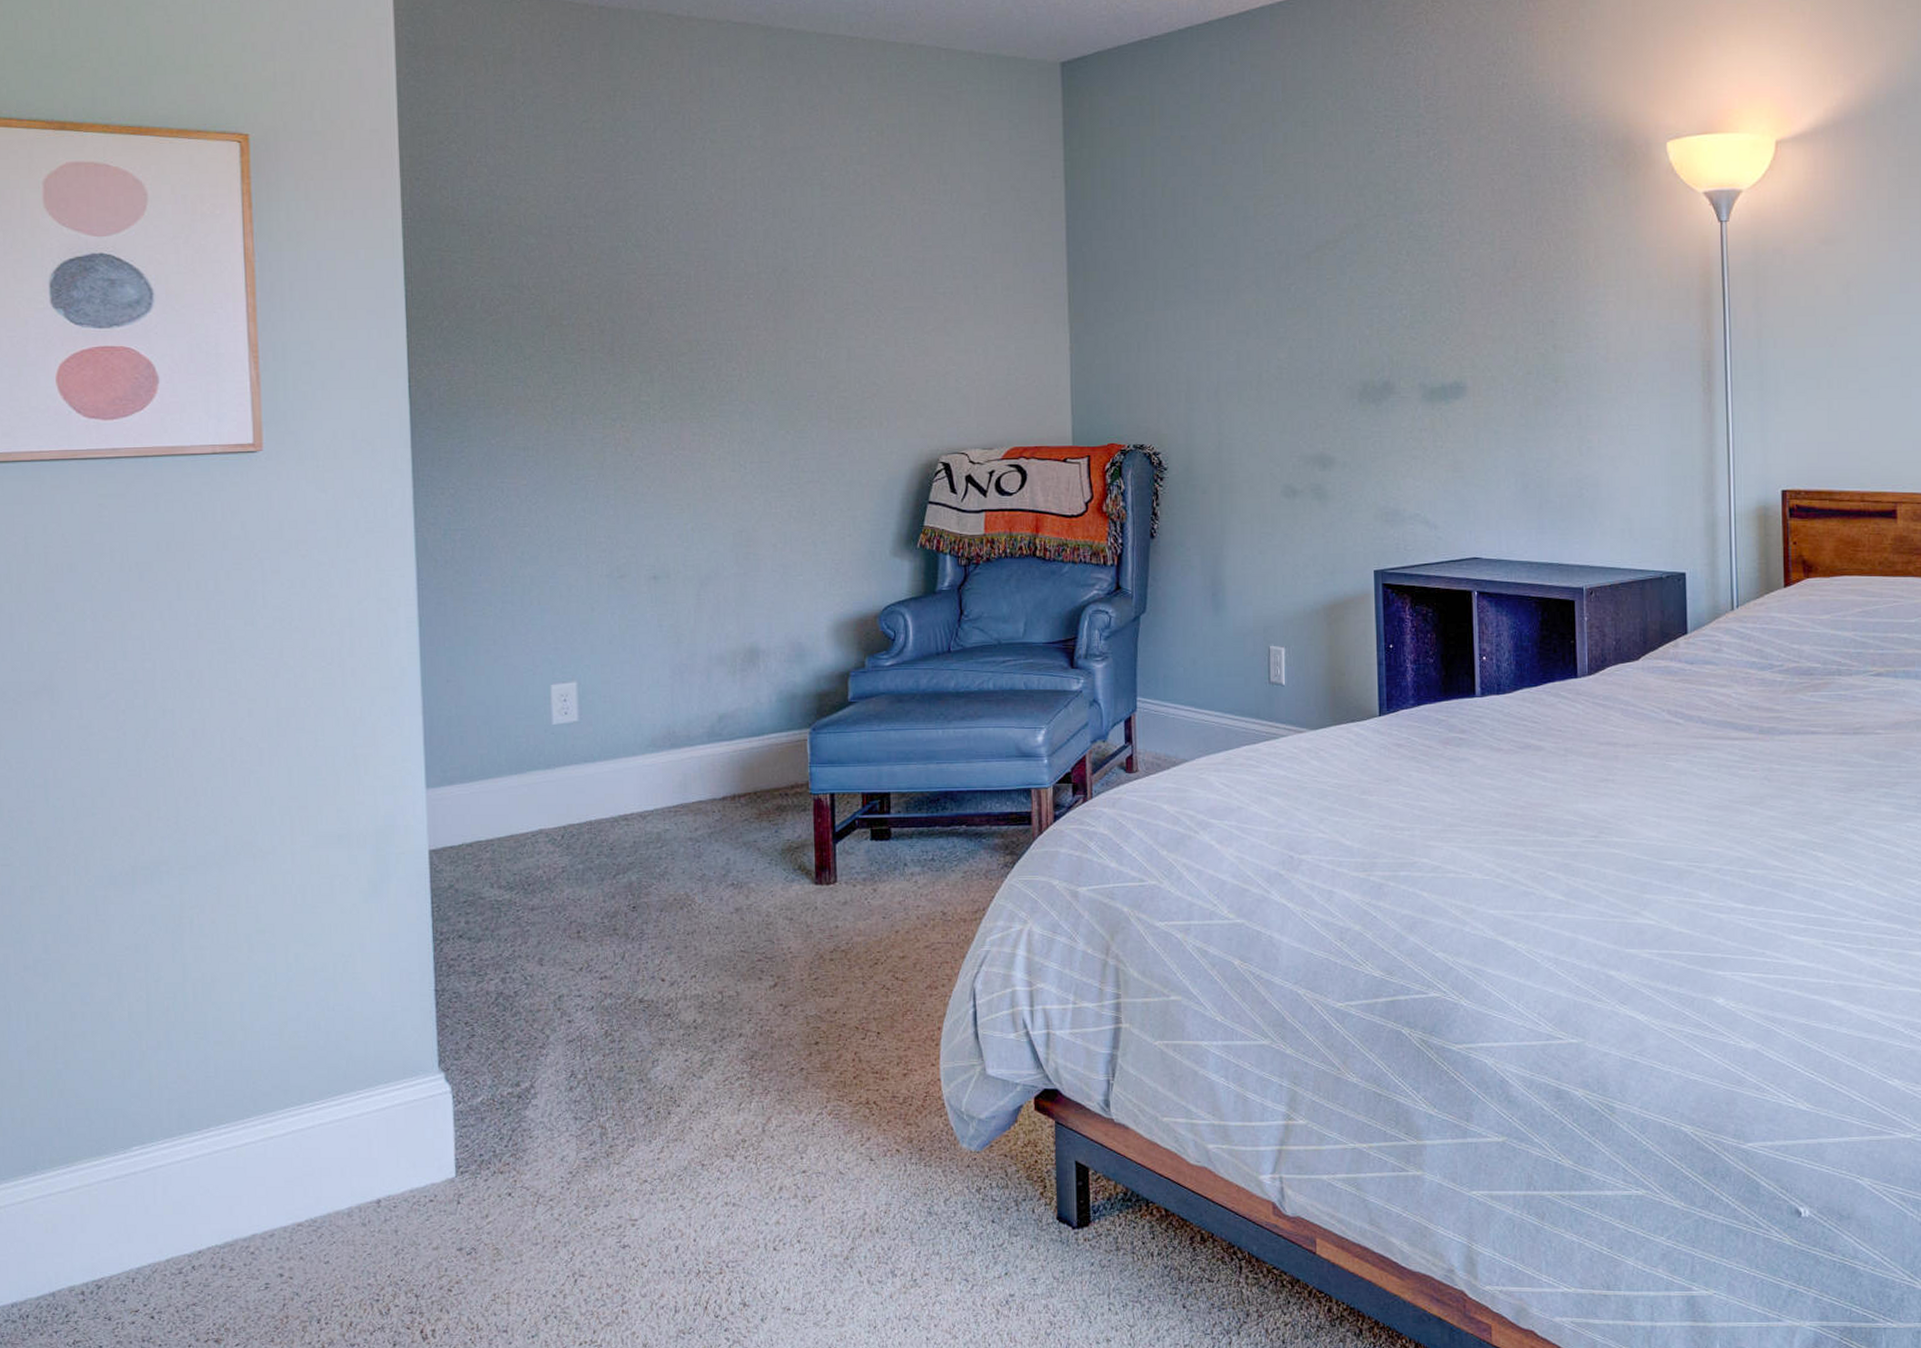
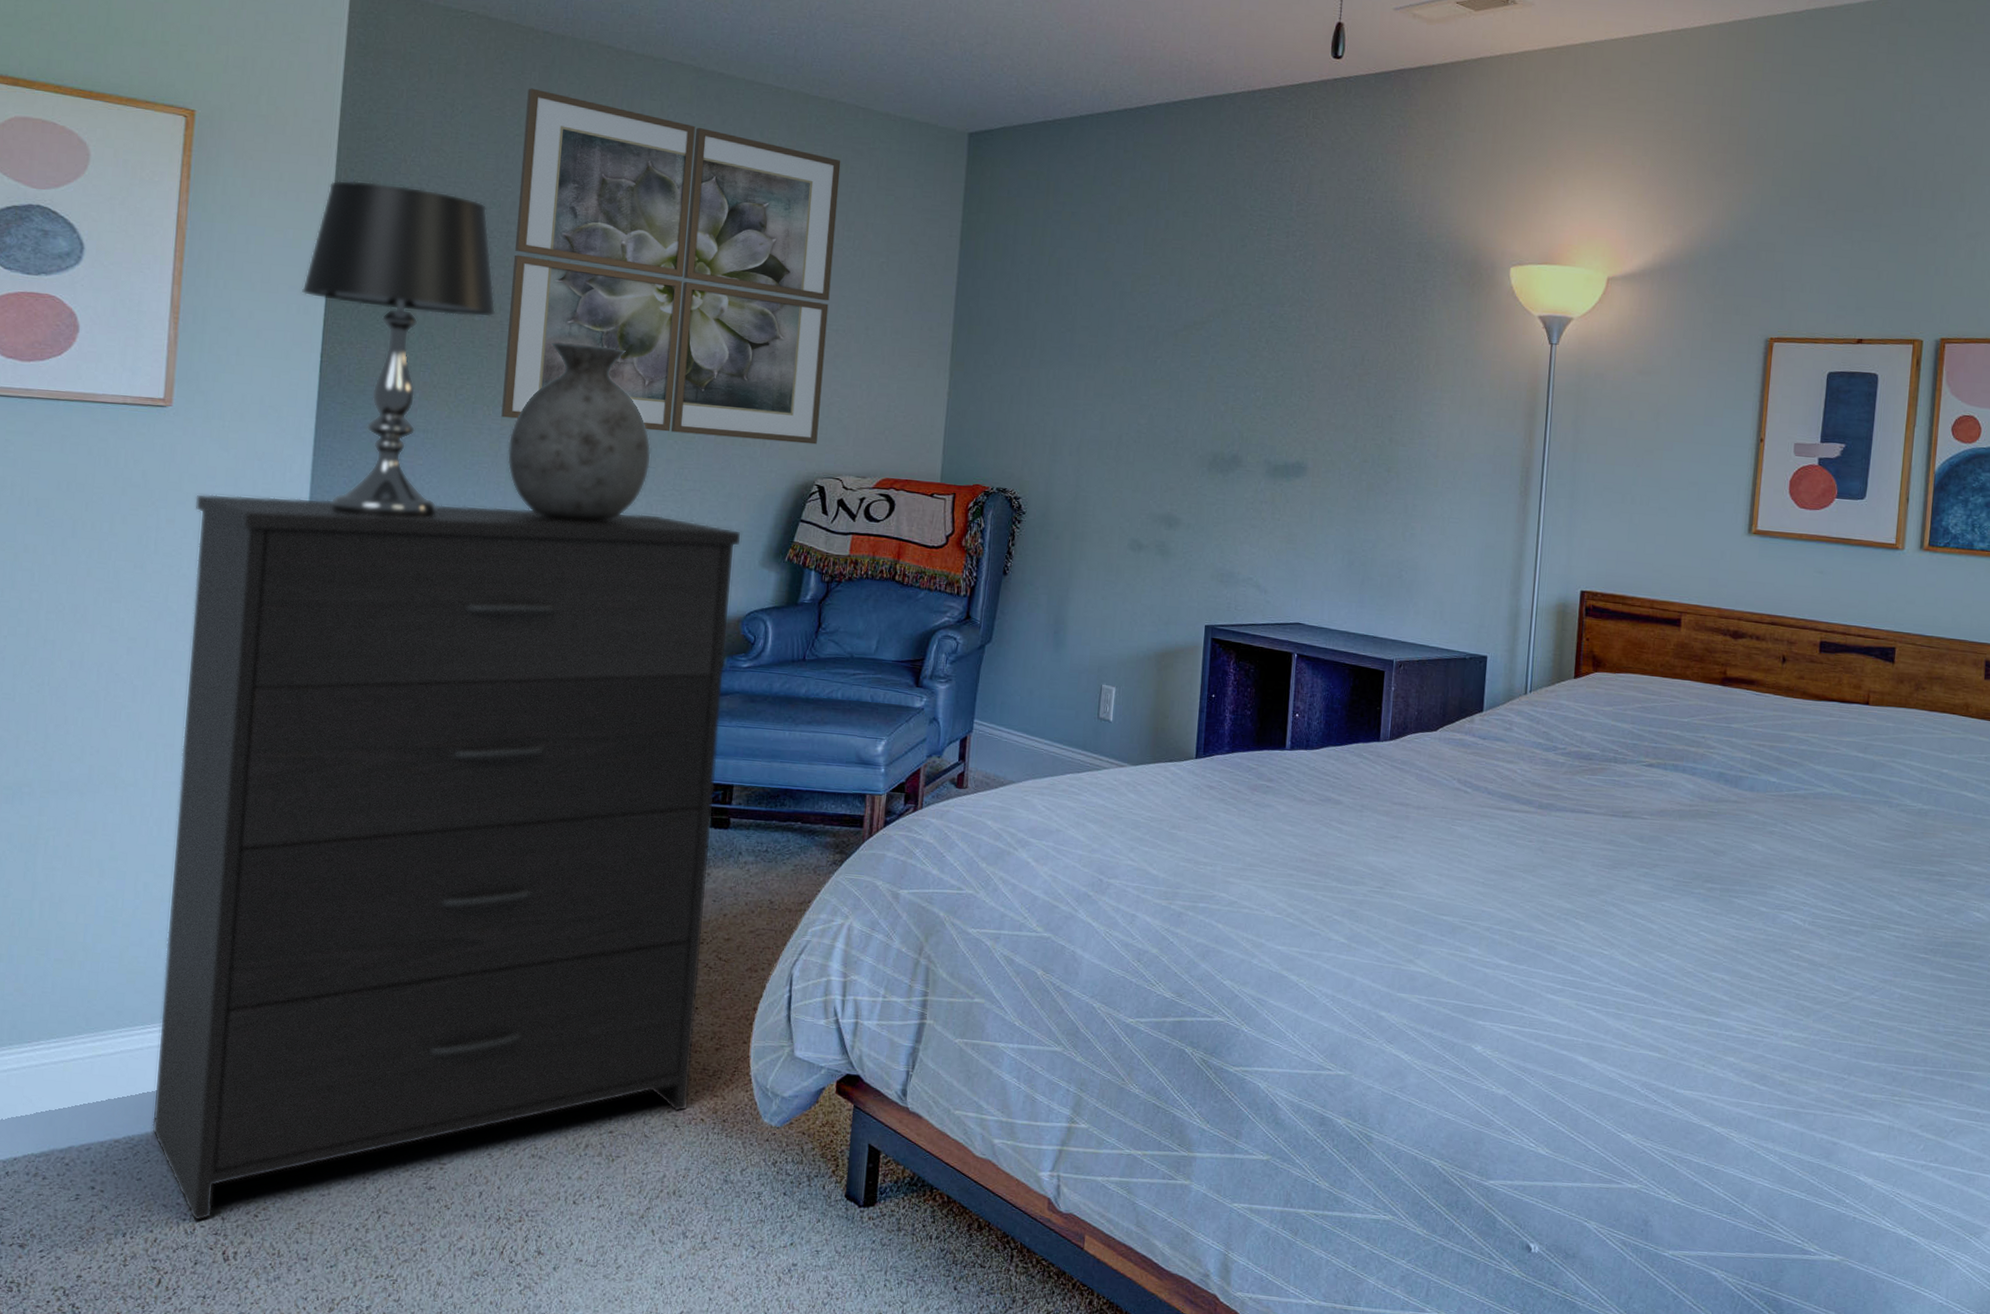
dresser: none [298,512,882,1301] -> present [152,493,742,1222]
table lamp: none [381,189,584,545] -> present [302,180,496,517]
wall art: none [589,69,937,426] -> present [501,88,841,445]
vase: none [613,338,764,527] -> present [507,342,651,521]

